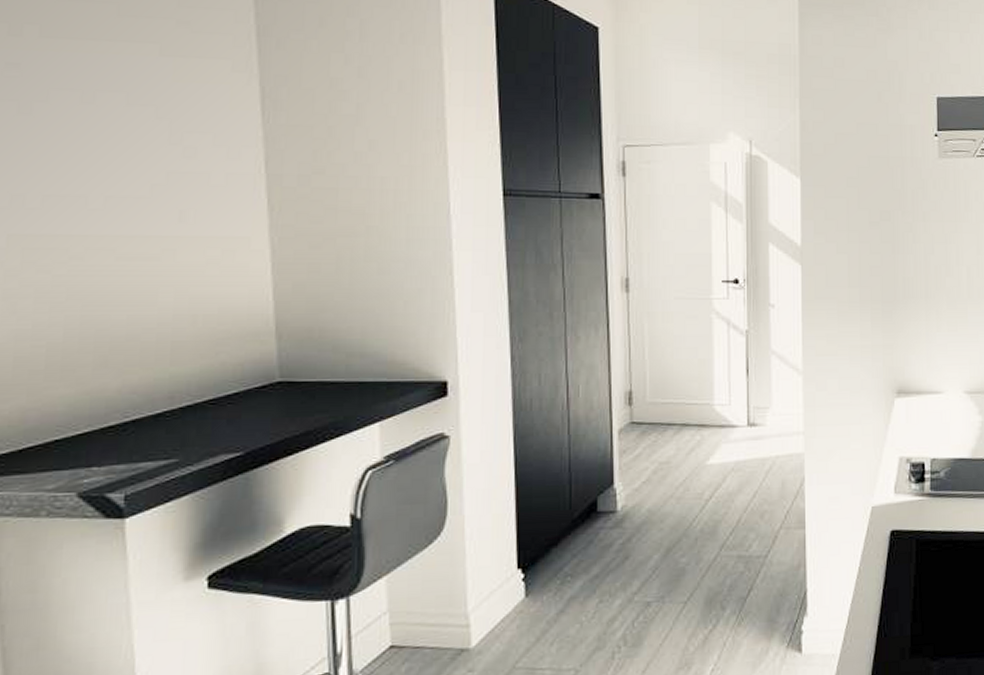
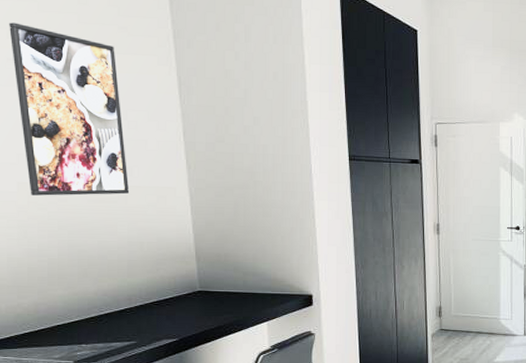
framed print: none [12,14,181,253] -> present [9,22,130,196]

